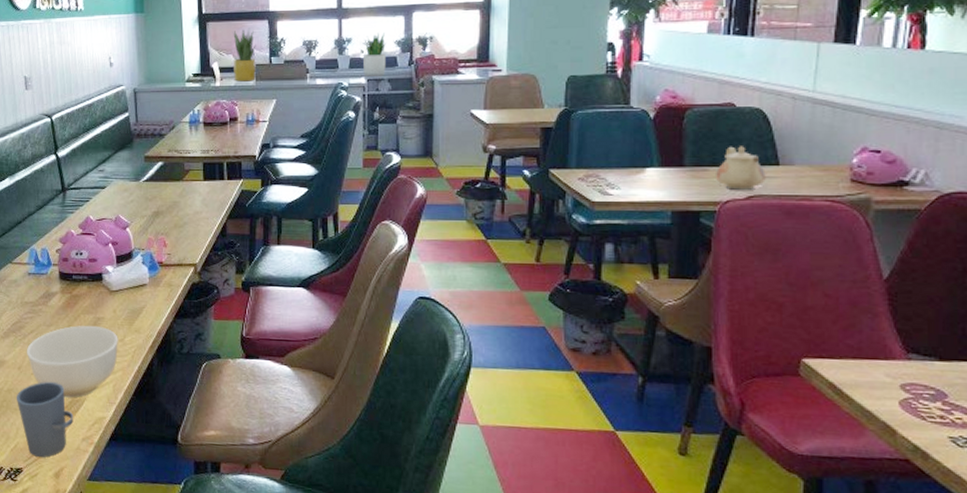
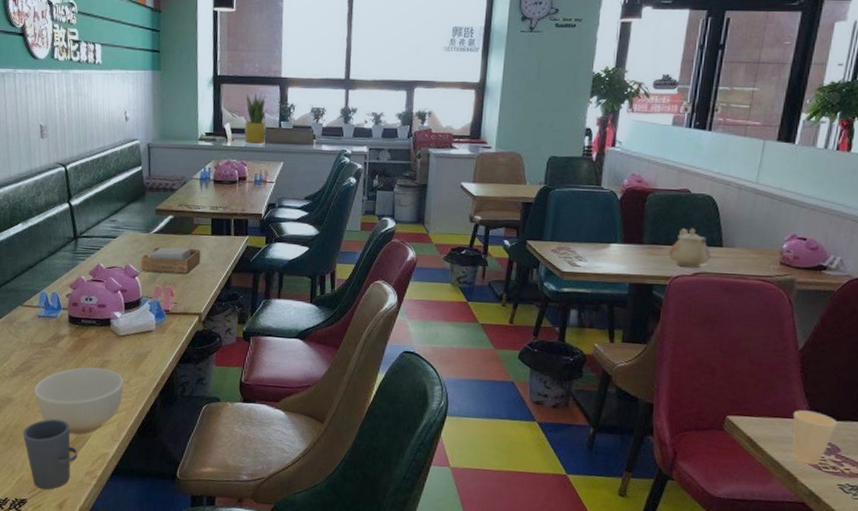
napkin holder: none [131,195,194,223] -> present [141,246,201,274]
planter: present [363,33,386,78] -> none [366,105,388,147]
cup: none [883,349,941,415] -> present [792,410,838,466]

